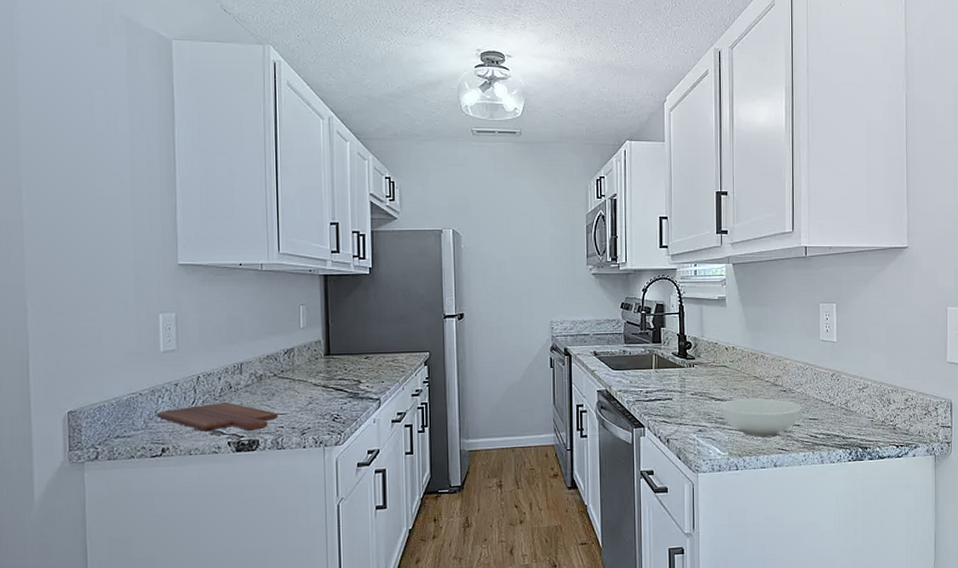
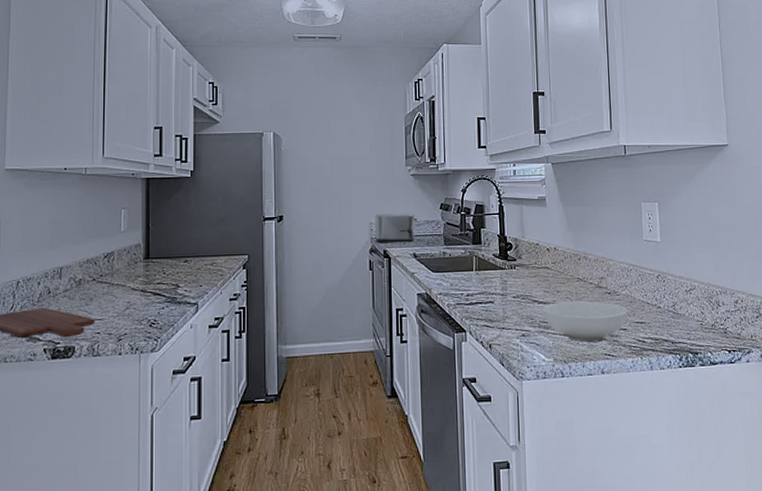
toaster: none [555,312,598,342] -> present [374,213,417,244]

